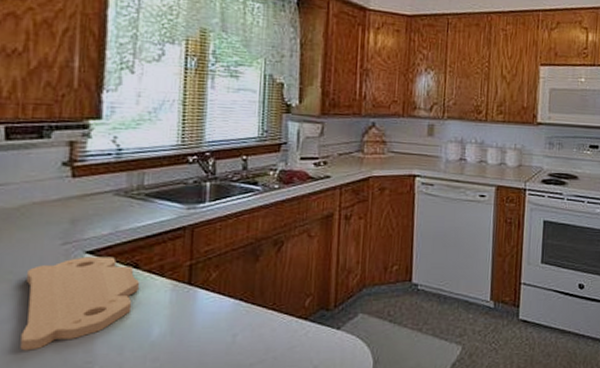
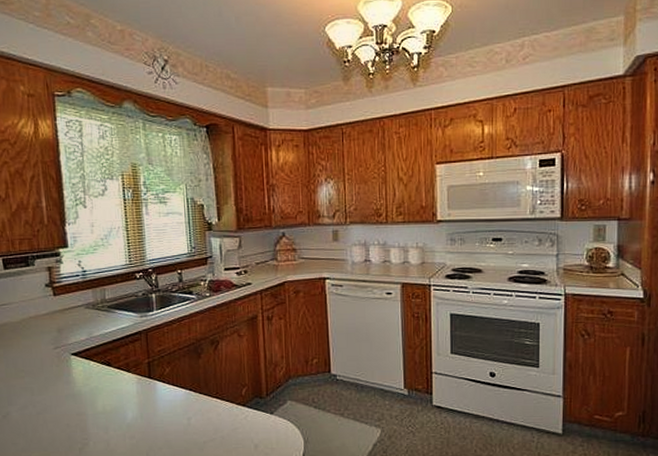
cutting board: present [20,256,140,351] -> none [34,357,114,430]

